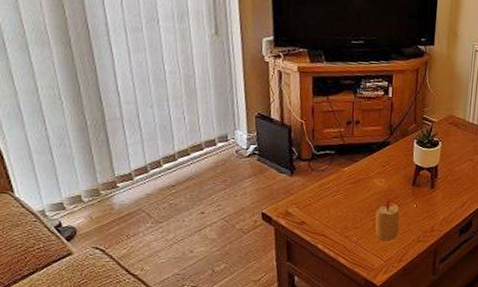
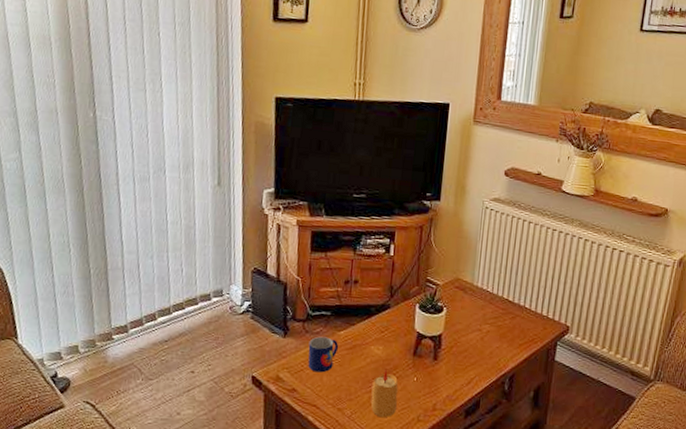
mug: none [315,173,344,206] -> present [308,336,339,373]

